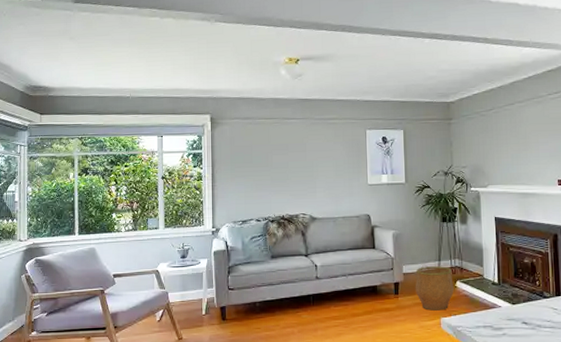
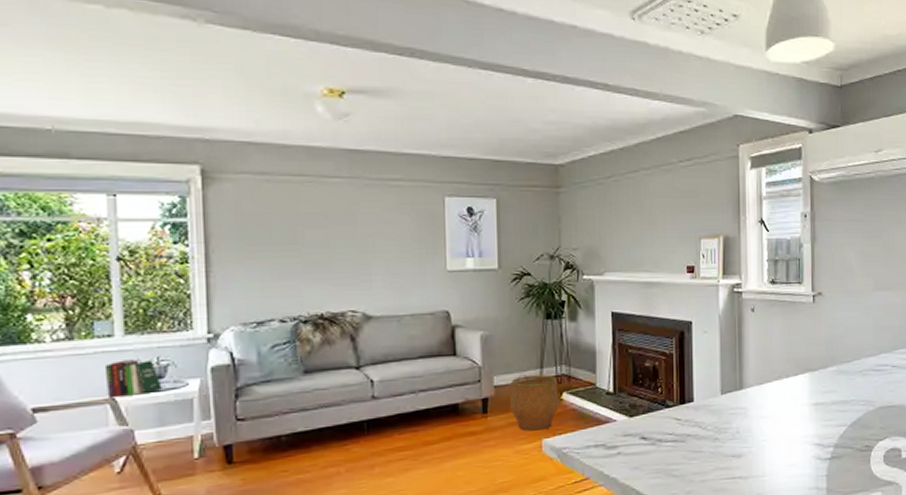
books: none [153,244,185,270] -> present [104,359,162,399]

